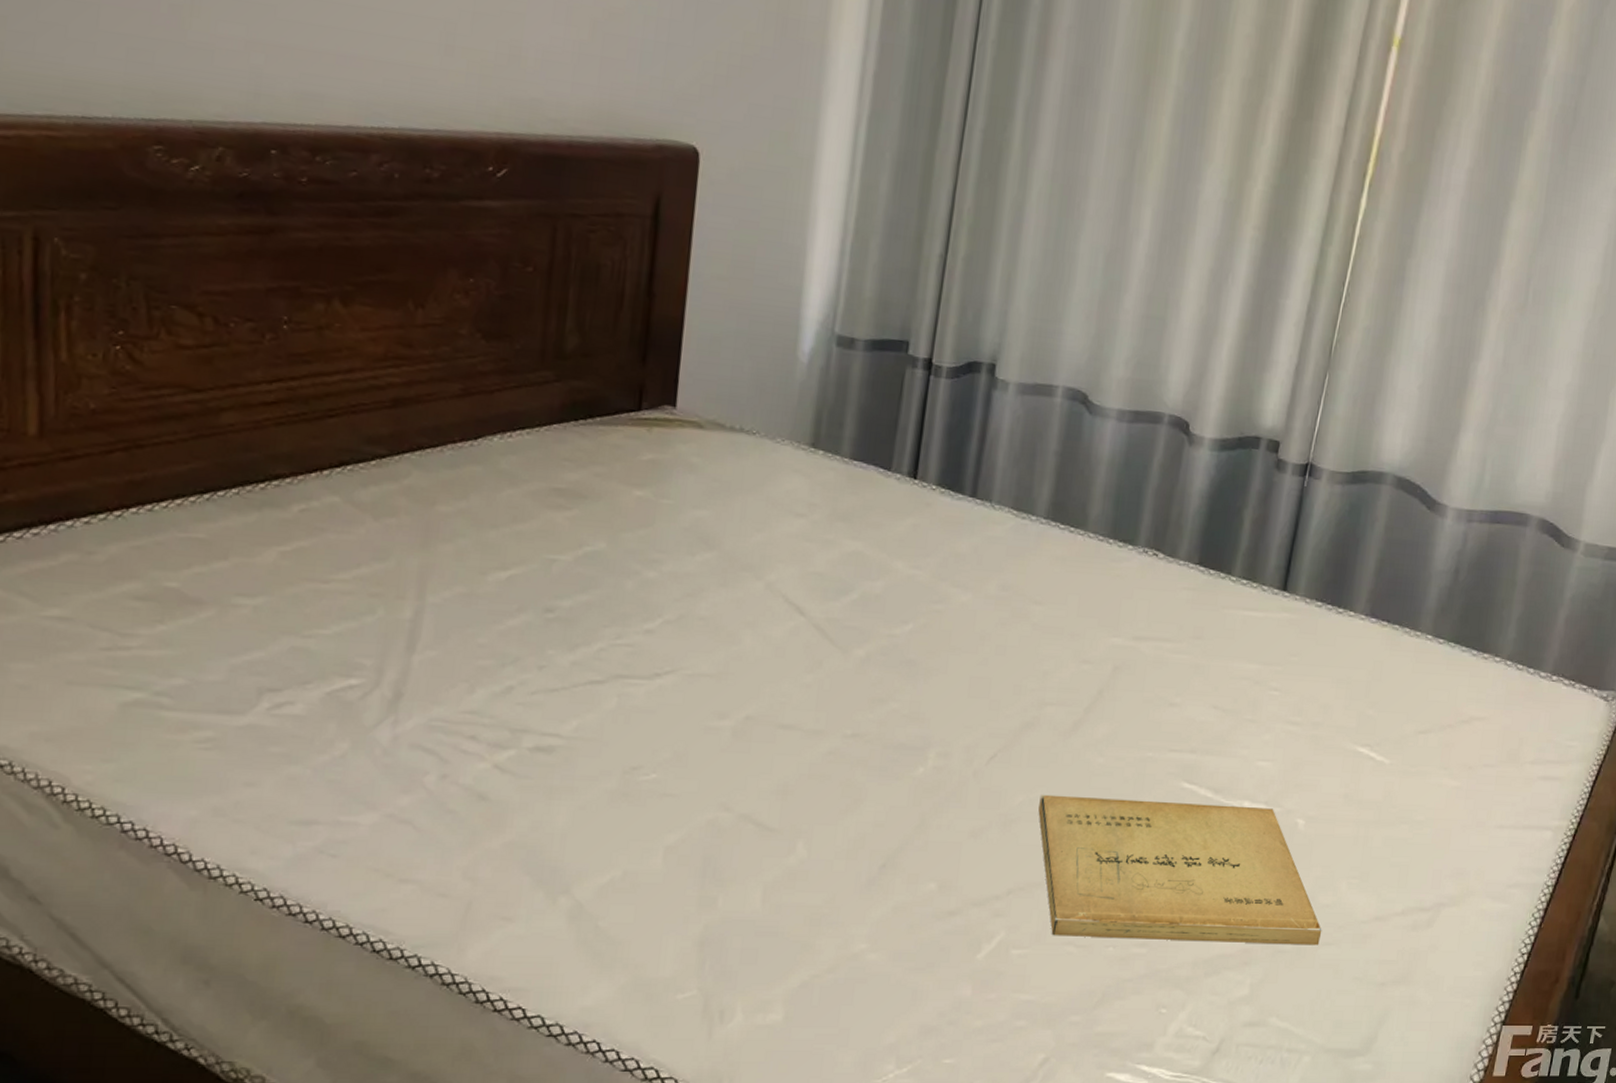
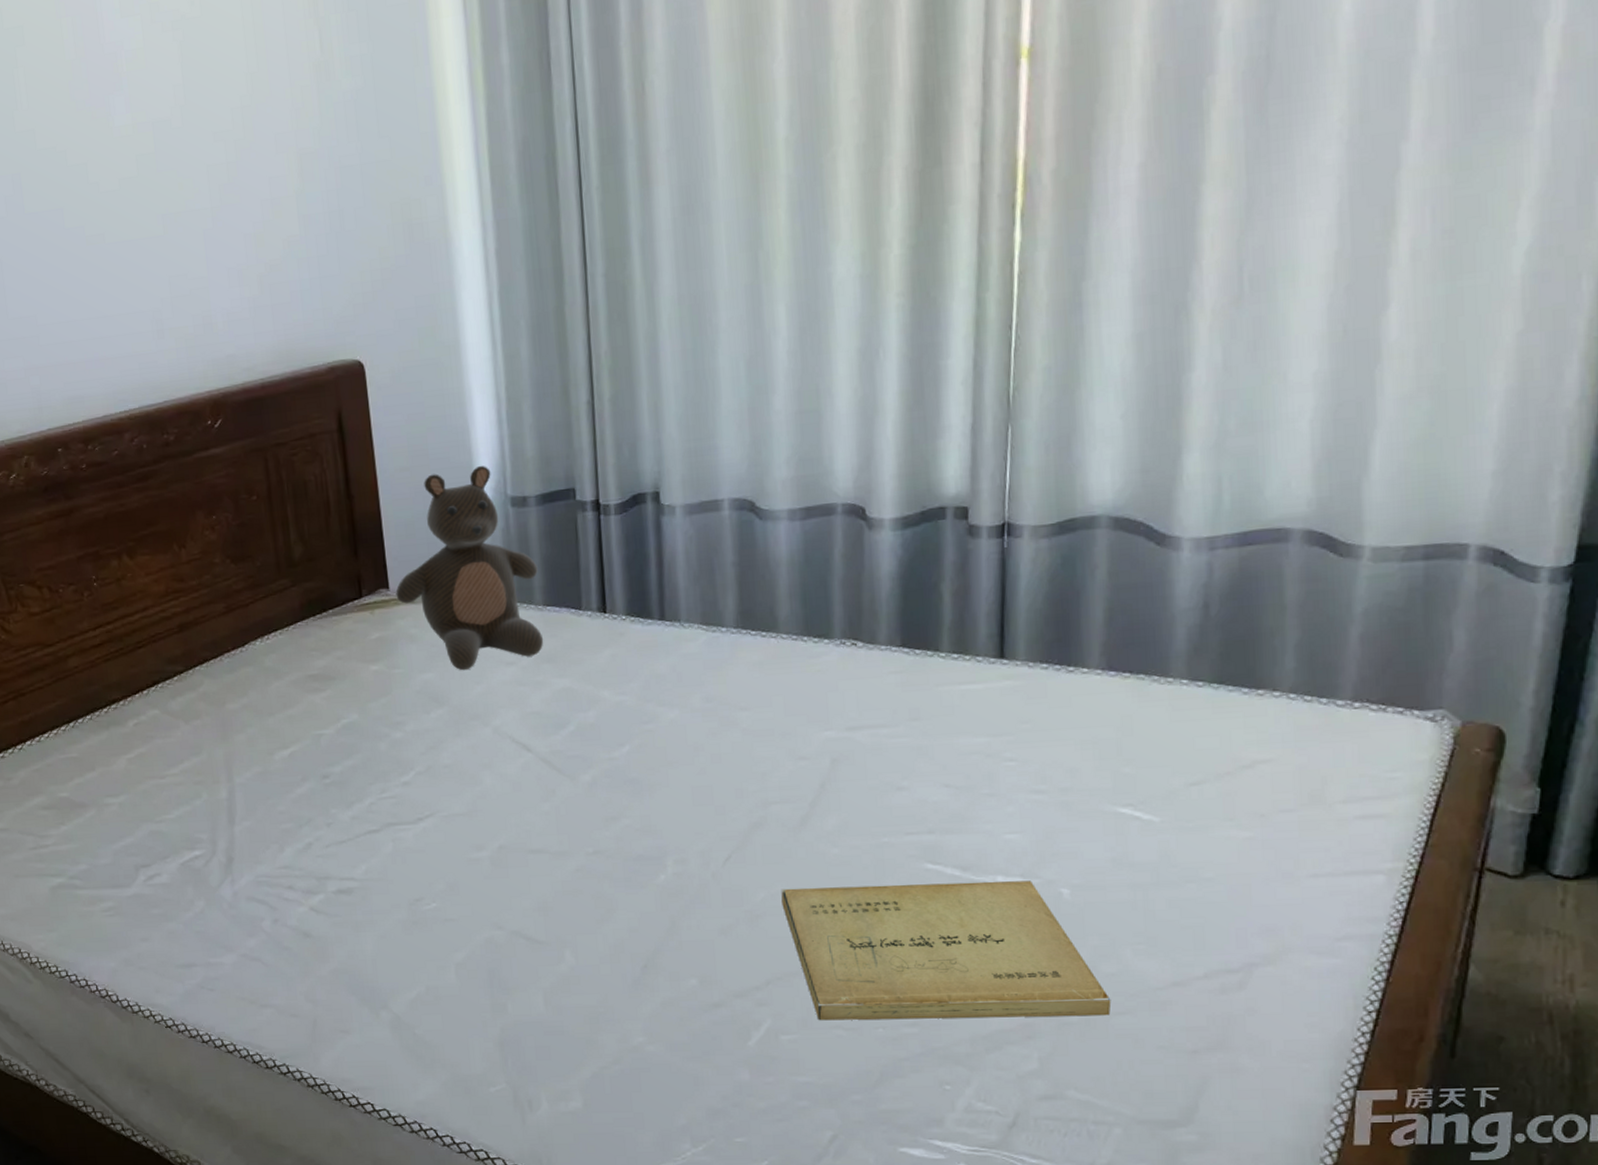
stuffed bear: none [682,291,852,515] -> present [395,465,544,671]

